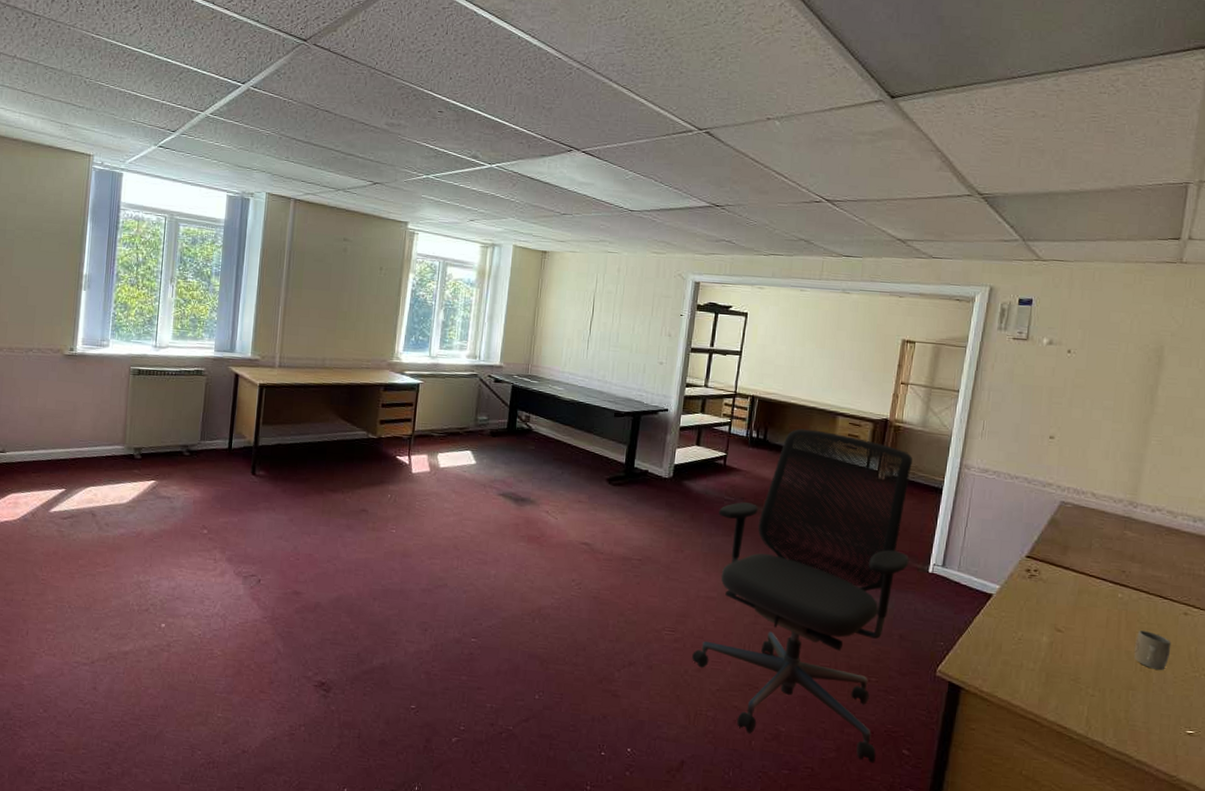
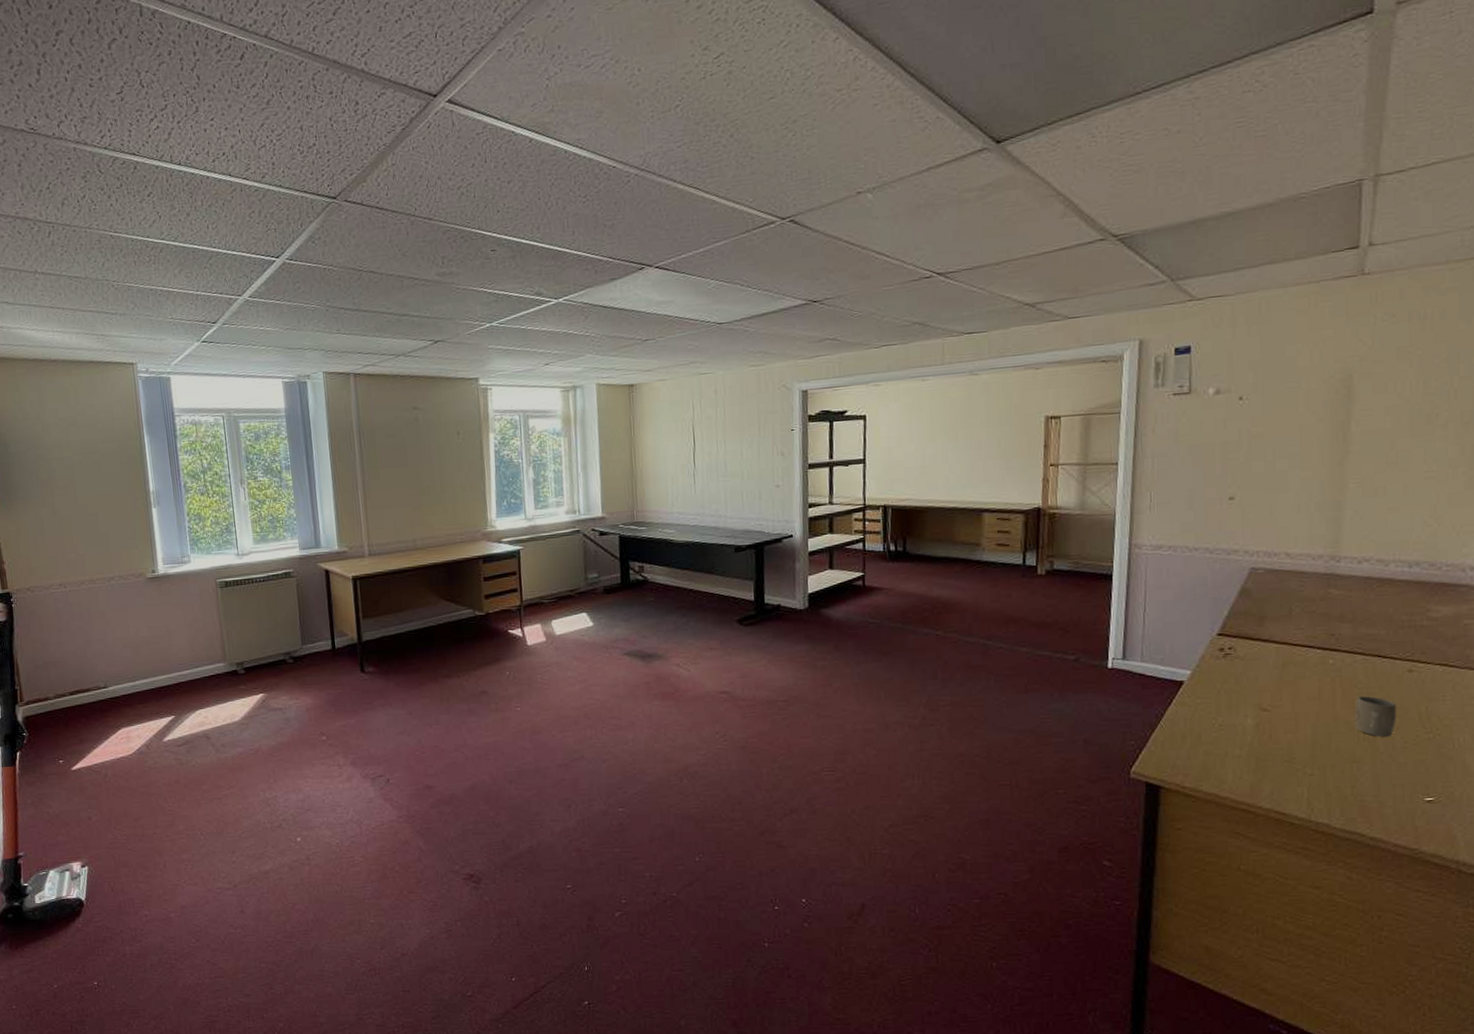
office chair: present [692,428,912,763] -> none [857,531,1085,880]

